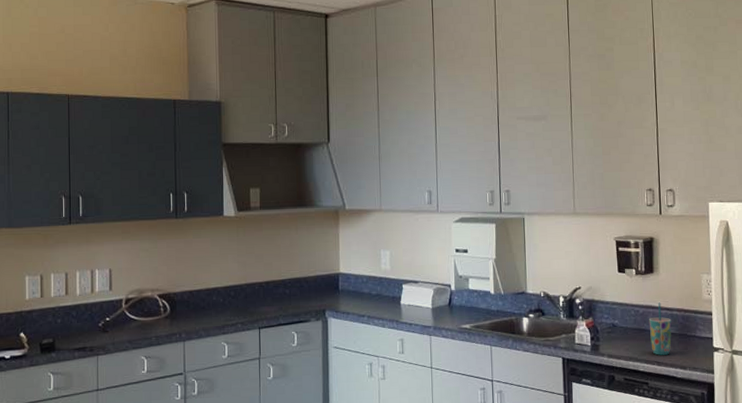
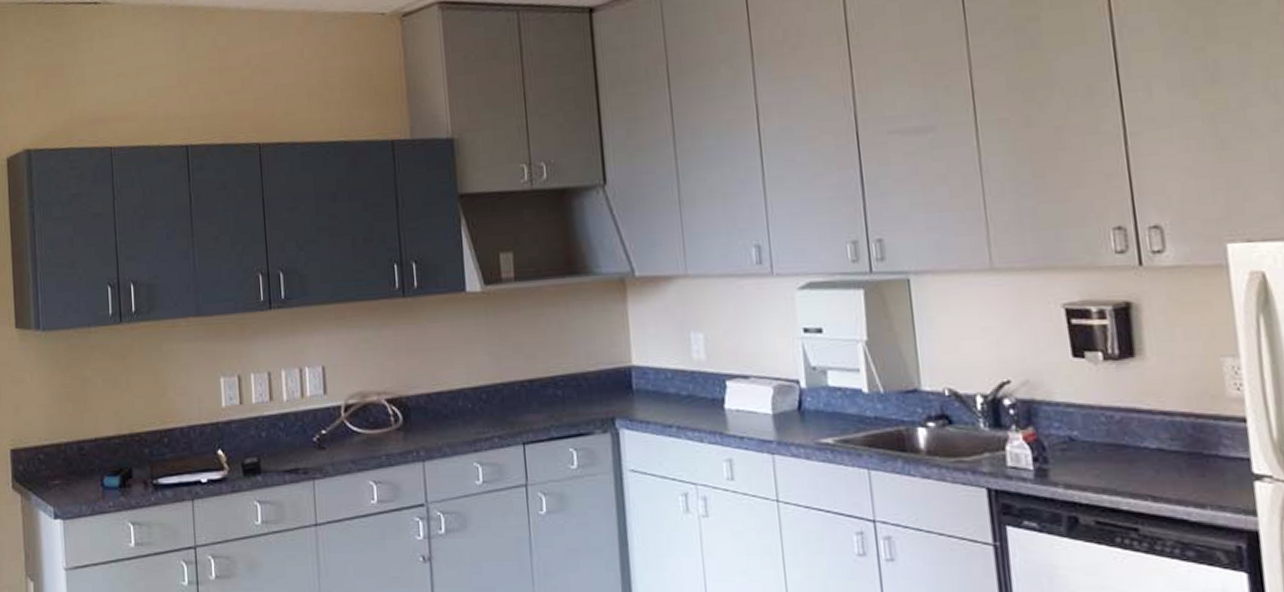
cup: present [648,302,672,355] -> none [1131,403,1176,486]

